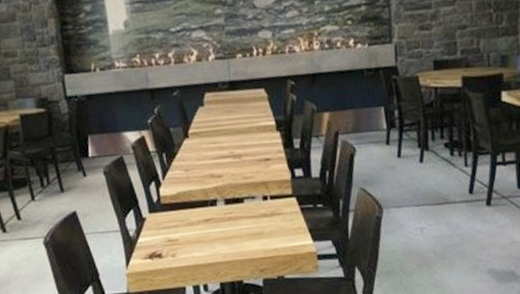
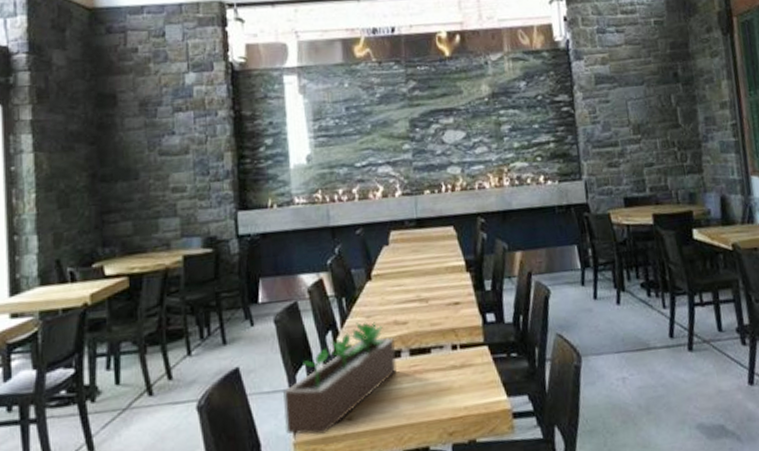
succulent planter: none [115,174,213,269] -> present [283,322,397,436]

